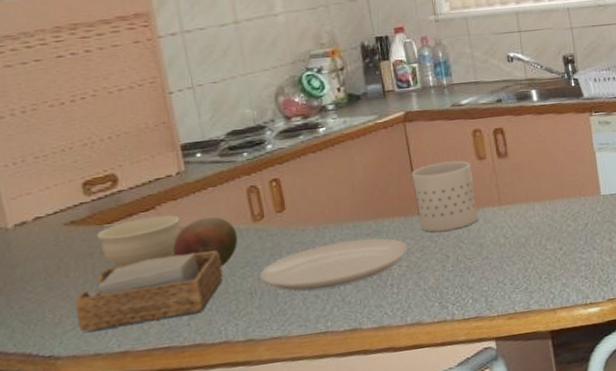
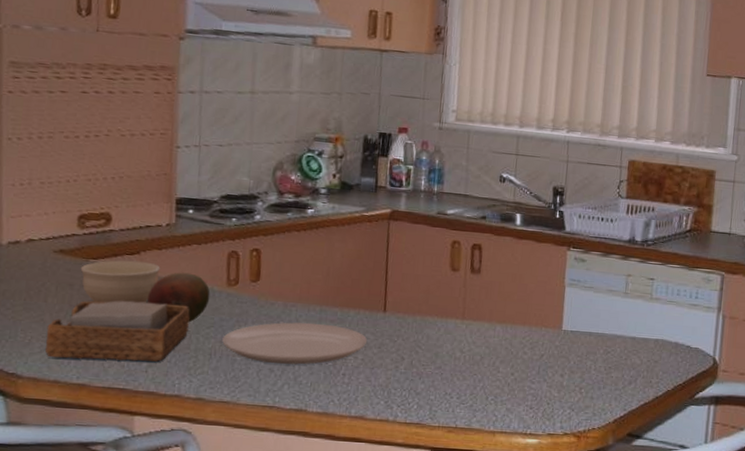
mug: present [411,161,478,232] -> none [382,265,444,334]

